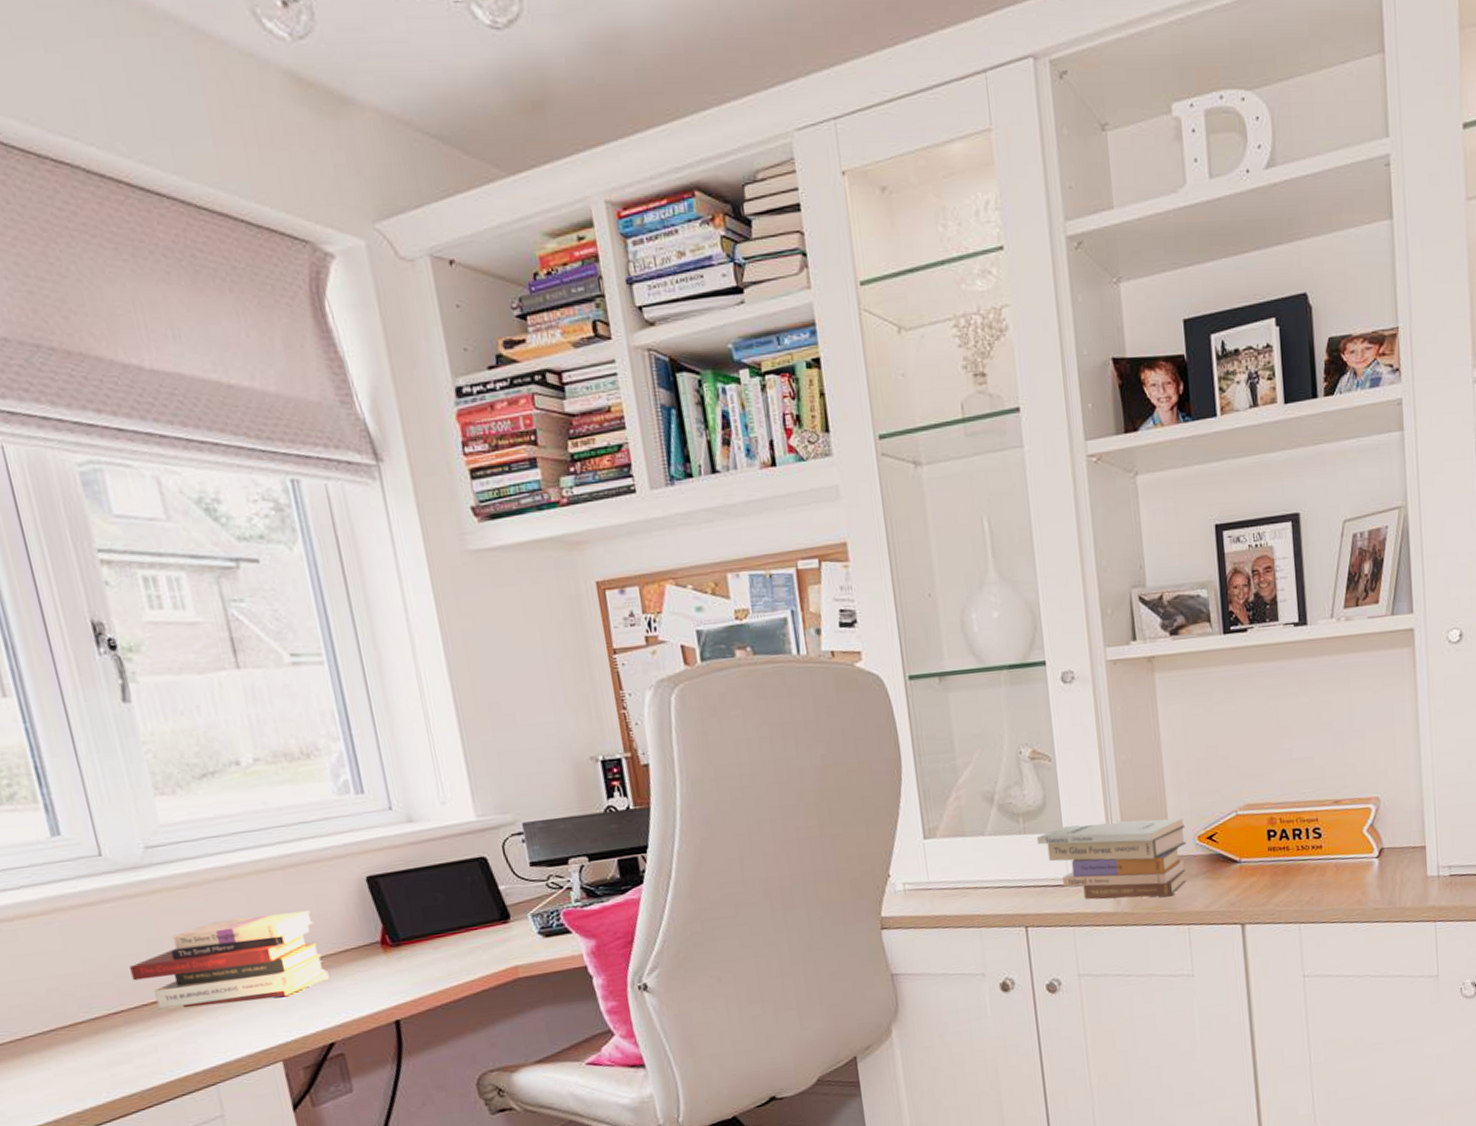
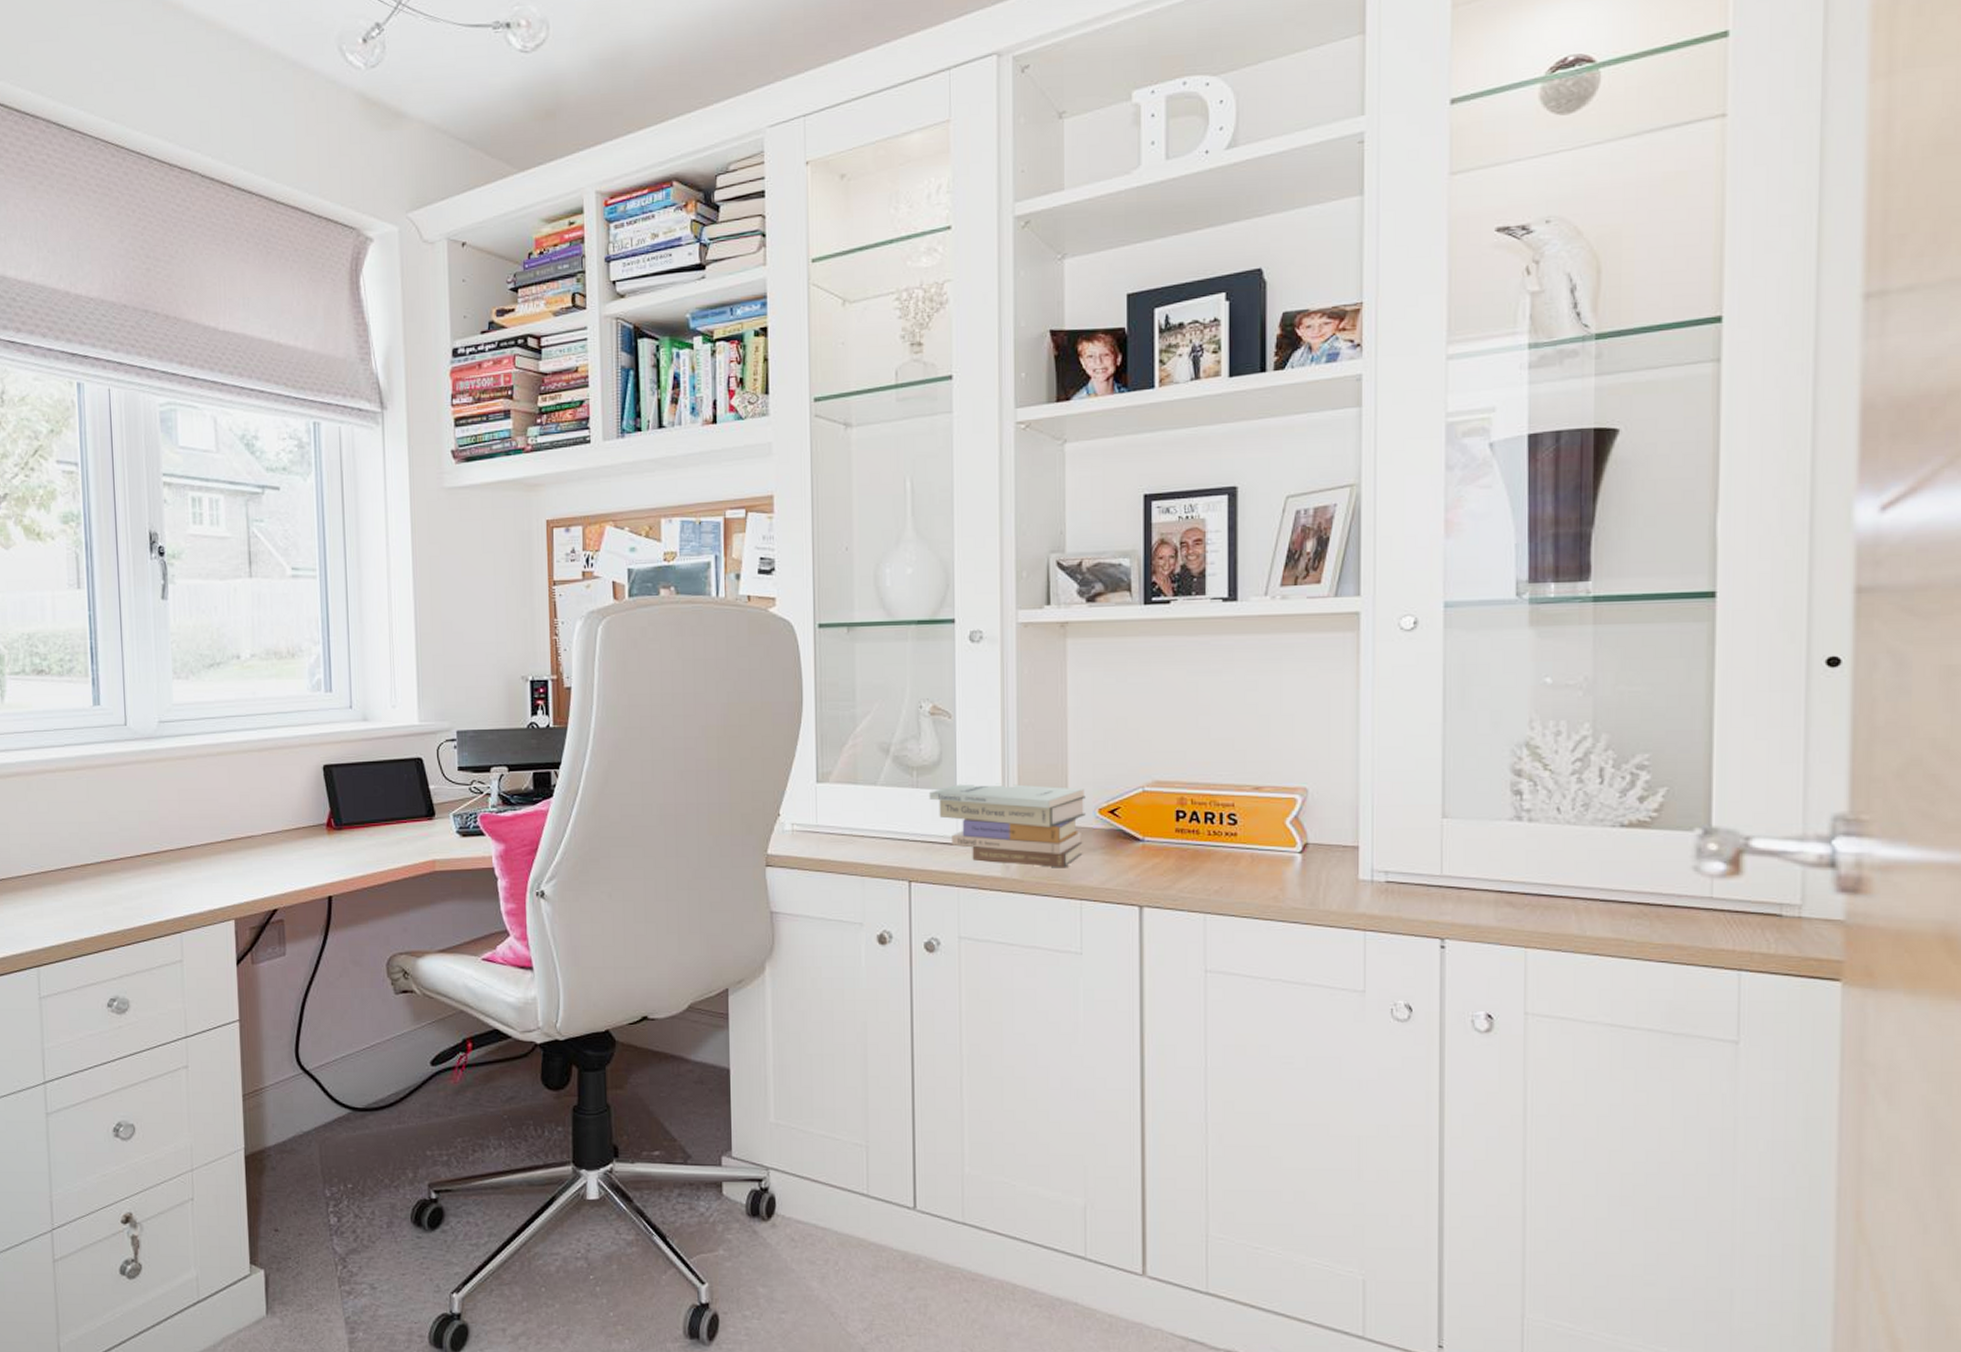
books: present [129,911,328,1010] -> none [132,790,280,864]

